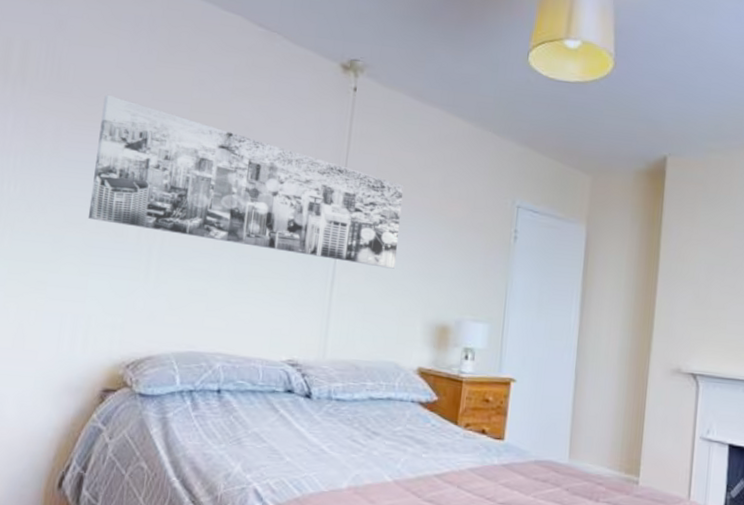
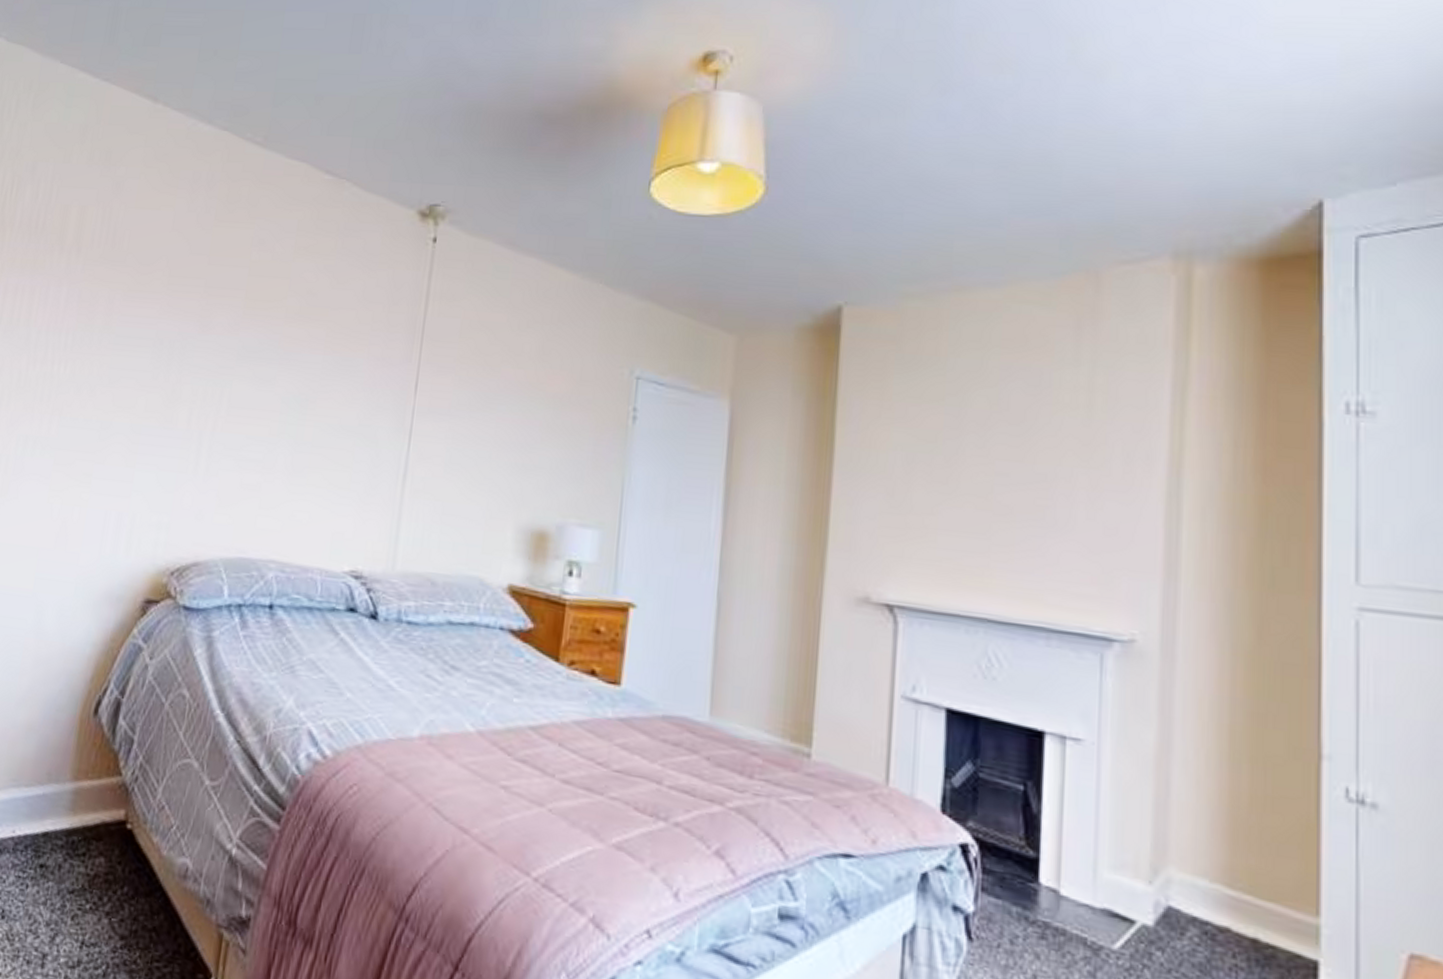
wall art: present [87,95,404,269] -> none [136,262,493,459]

